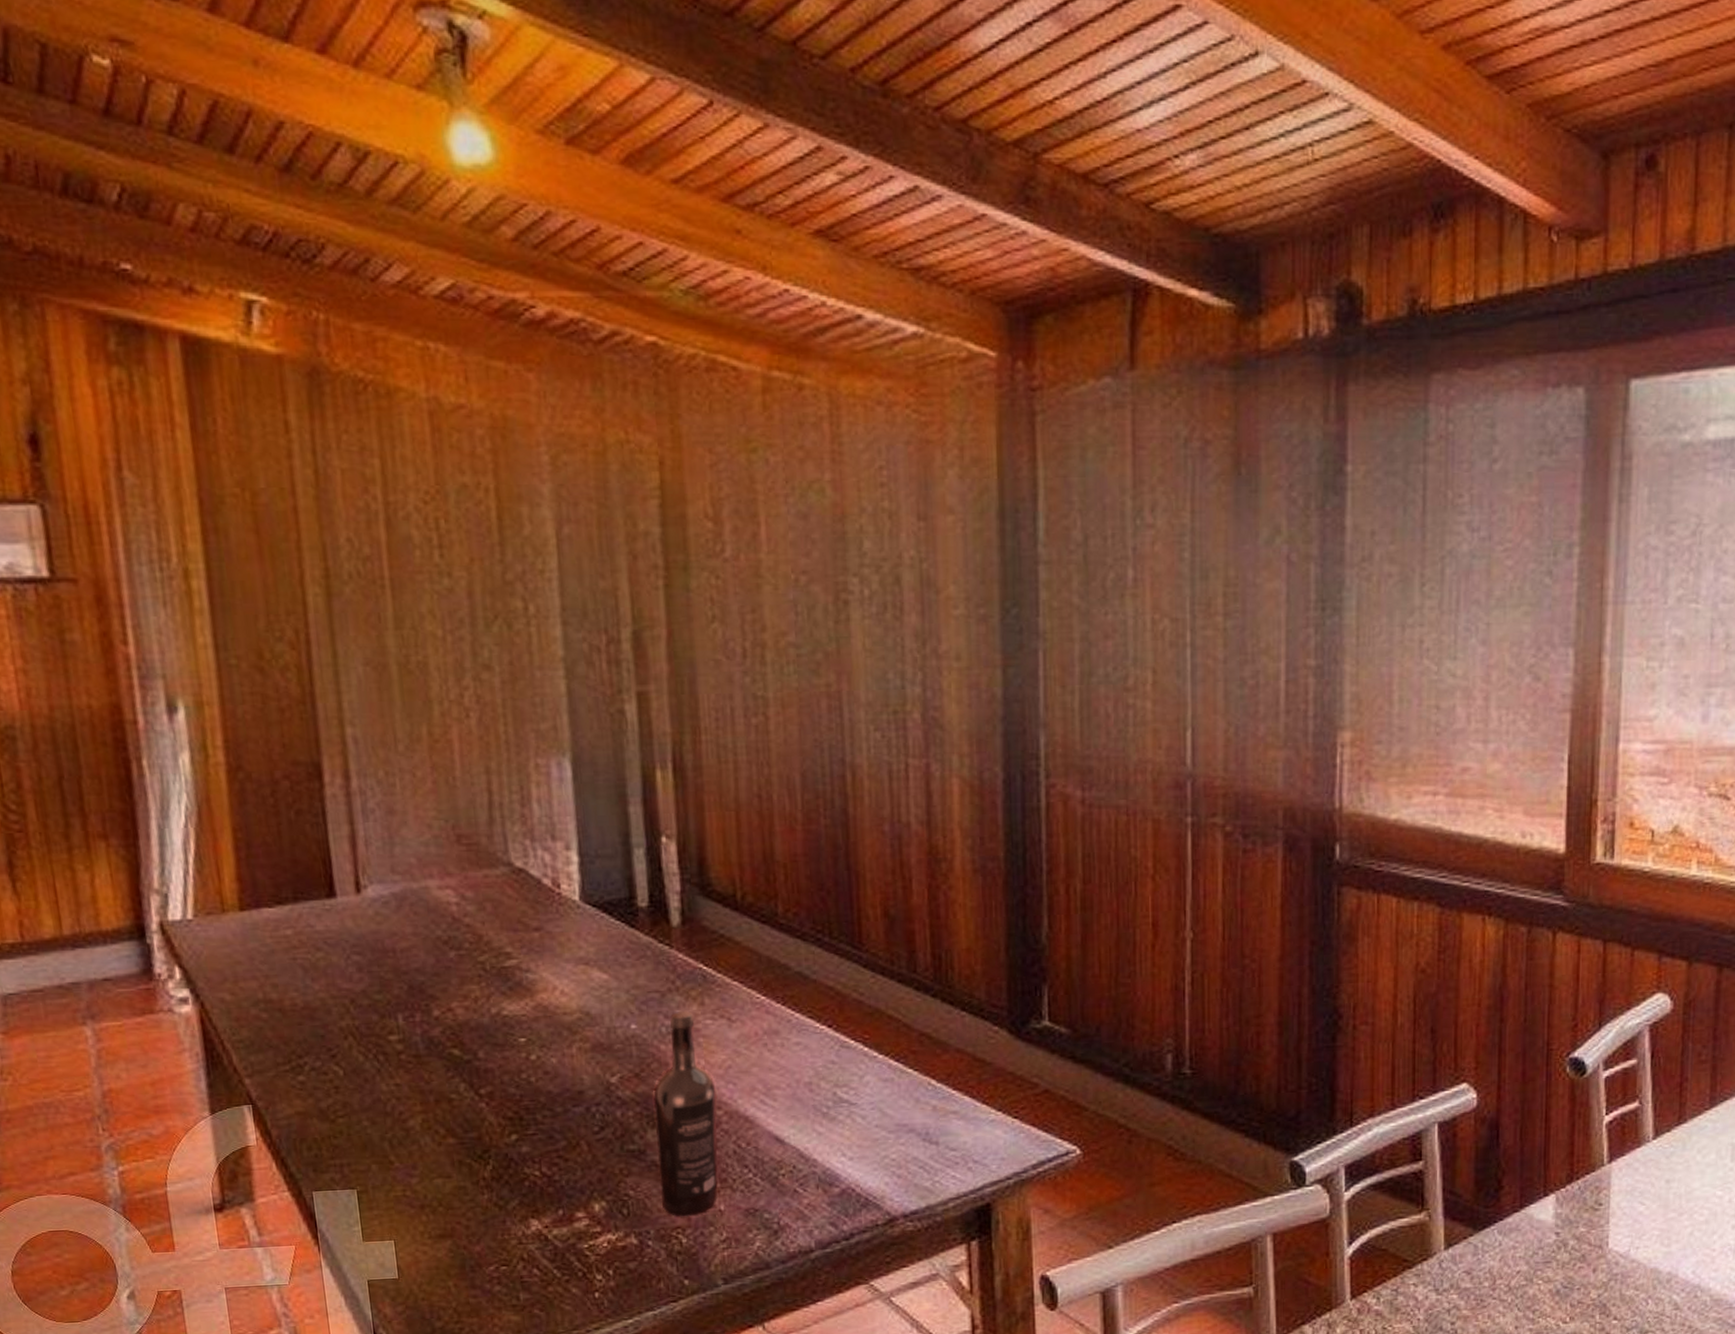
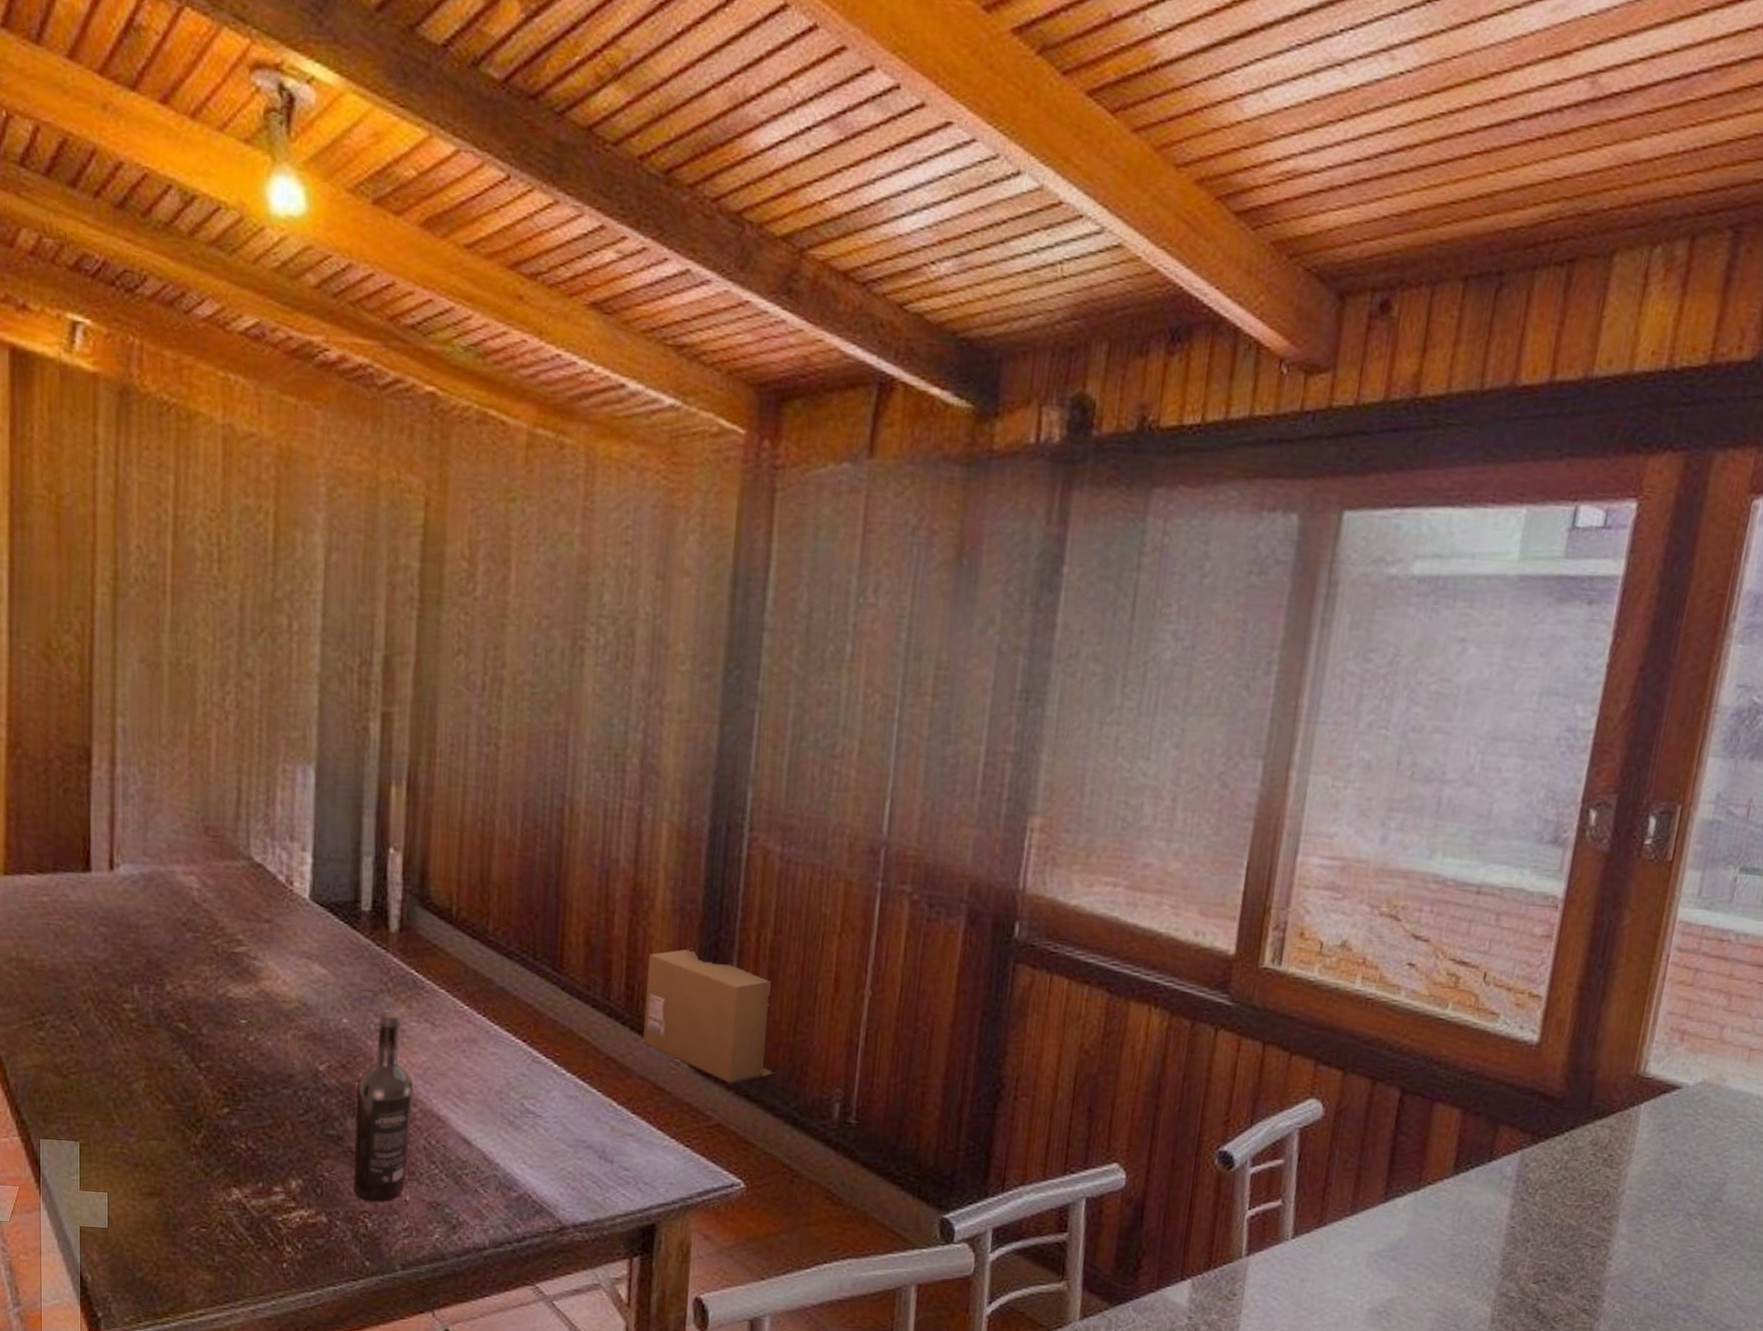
box: none [953,908,1101,1046] -> present [643,948,776,1084]

